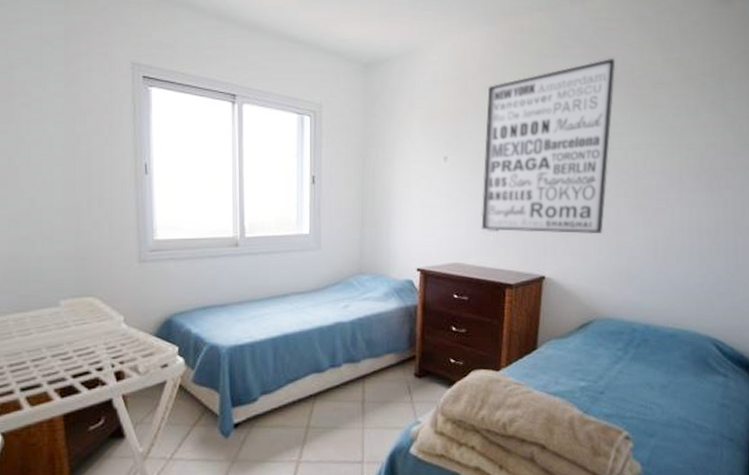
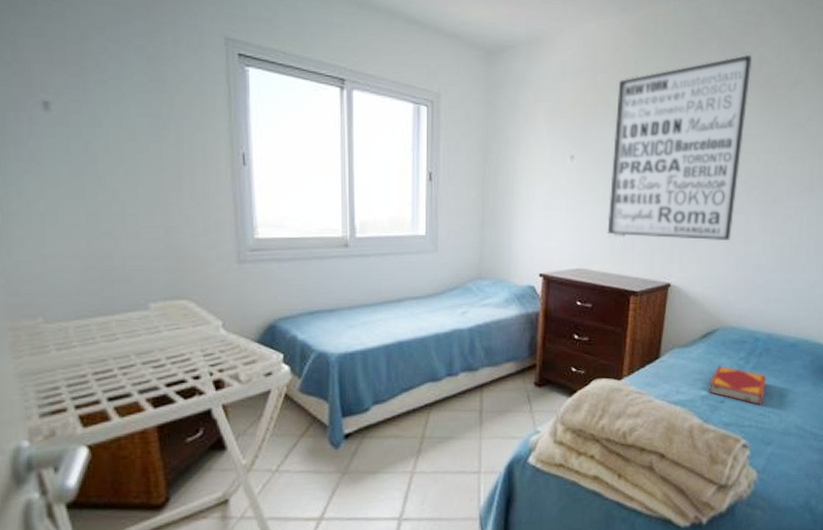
hardback book: none [587,356,646,396] -> present [709,365,767,405]

